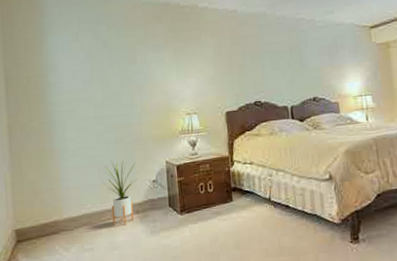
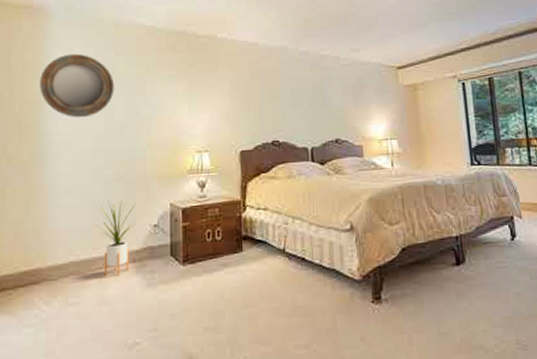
home mirror: none [41,29,109,88] -> present [40,53,115,118]

